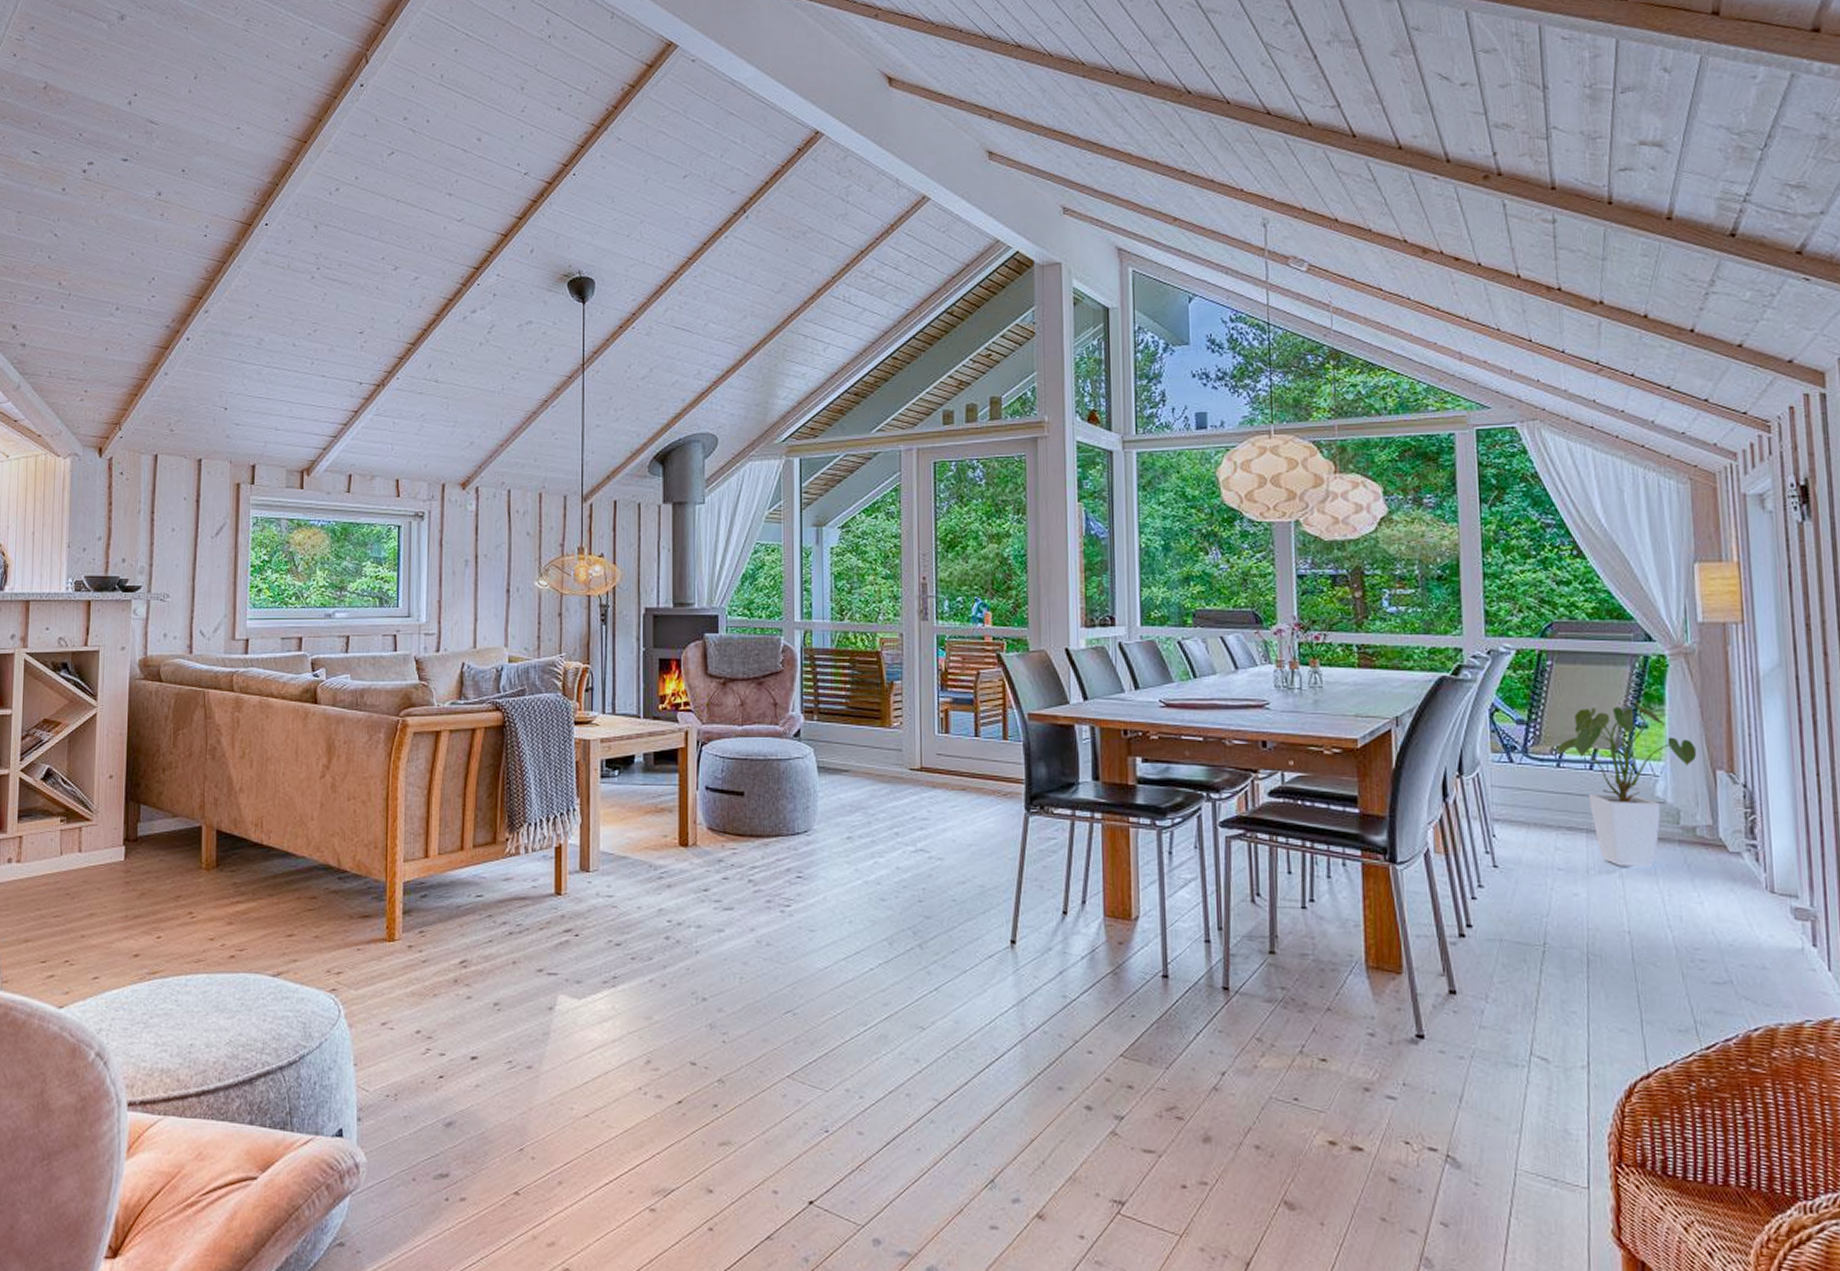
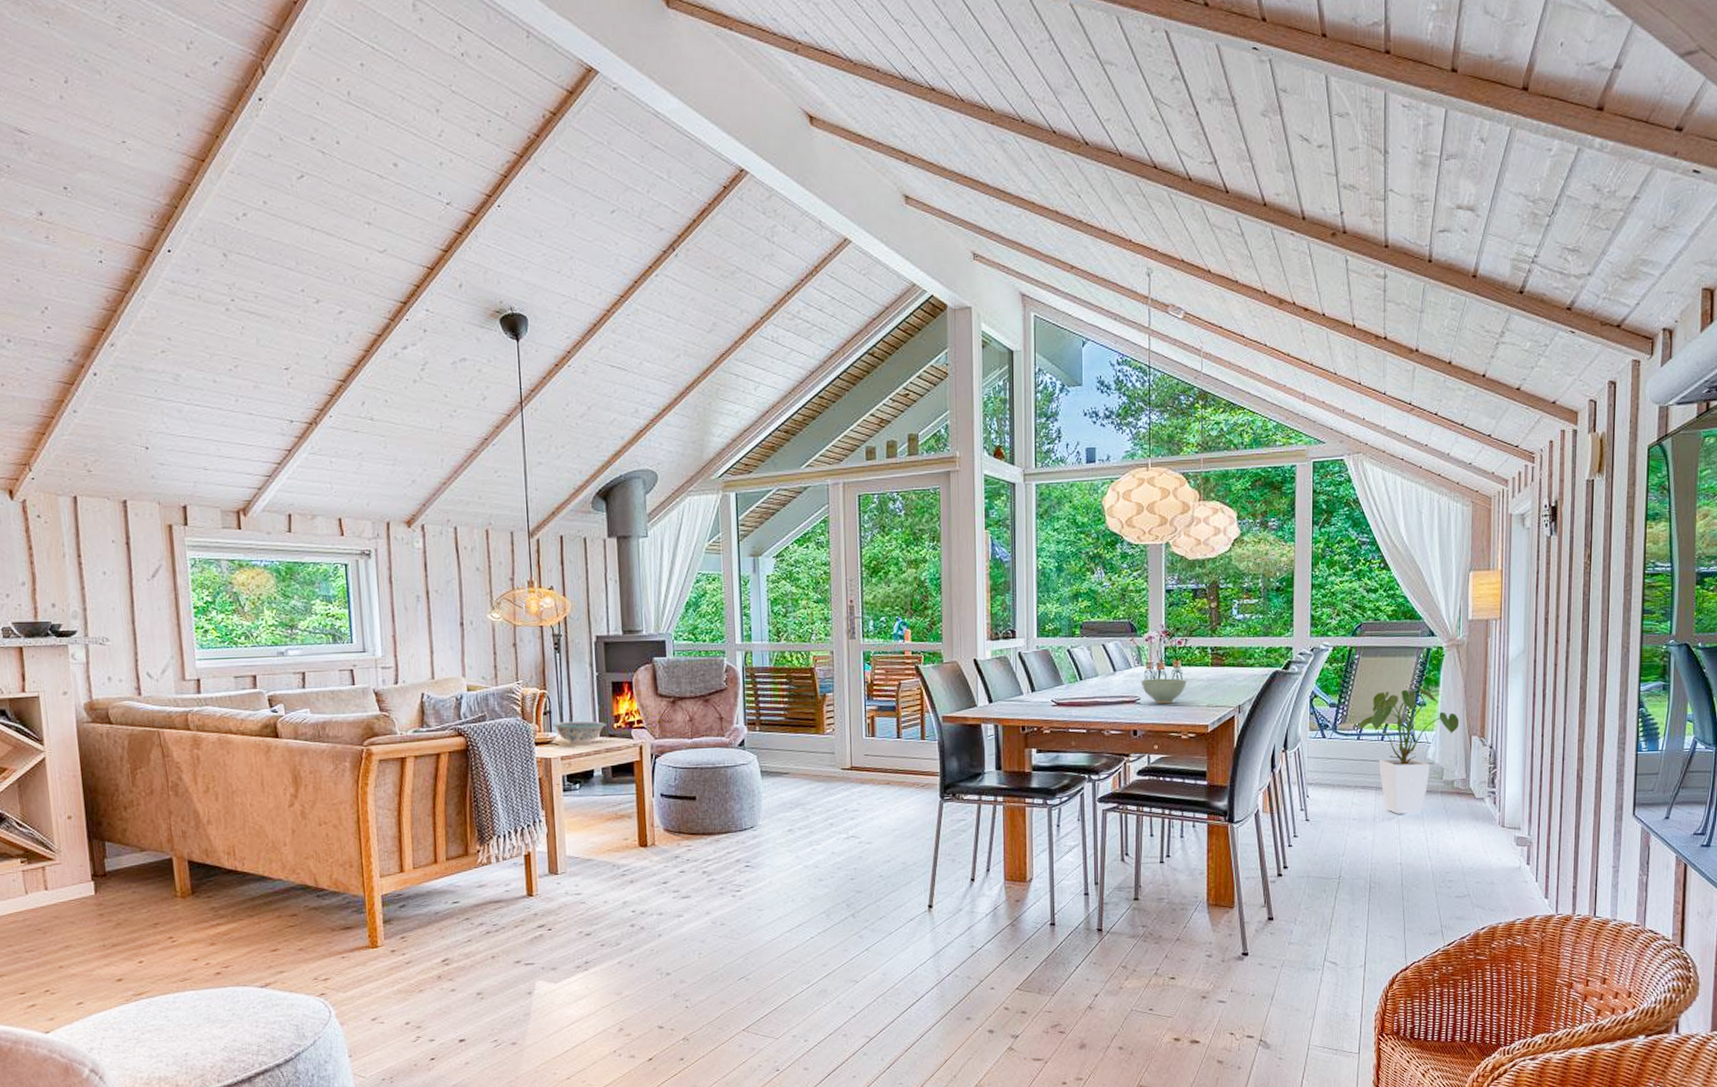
decorative bowl: none [593,700,651,728] -> present [551,720,607,746]
bowl: none [1269,680,1329,711] -> present [1141,678,1188,704]

